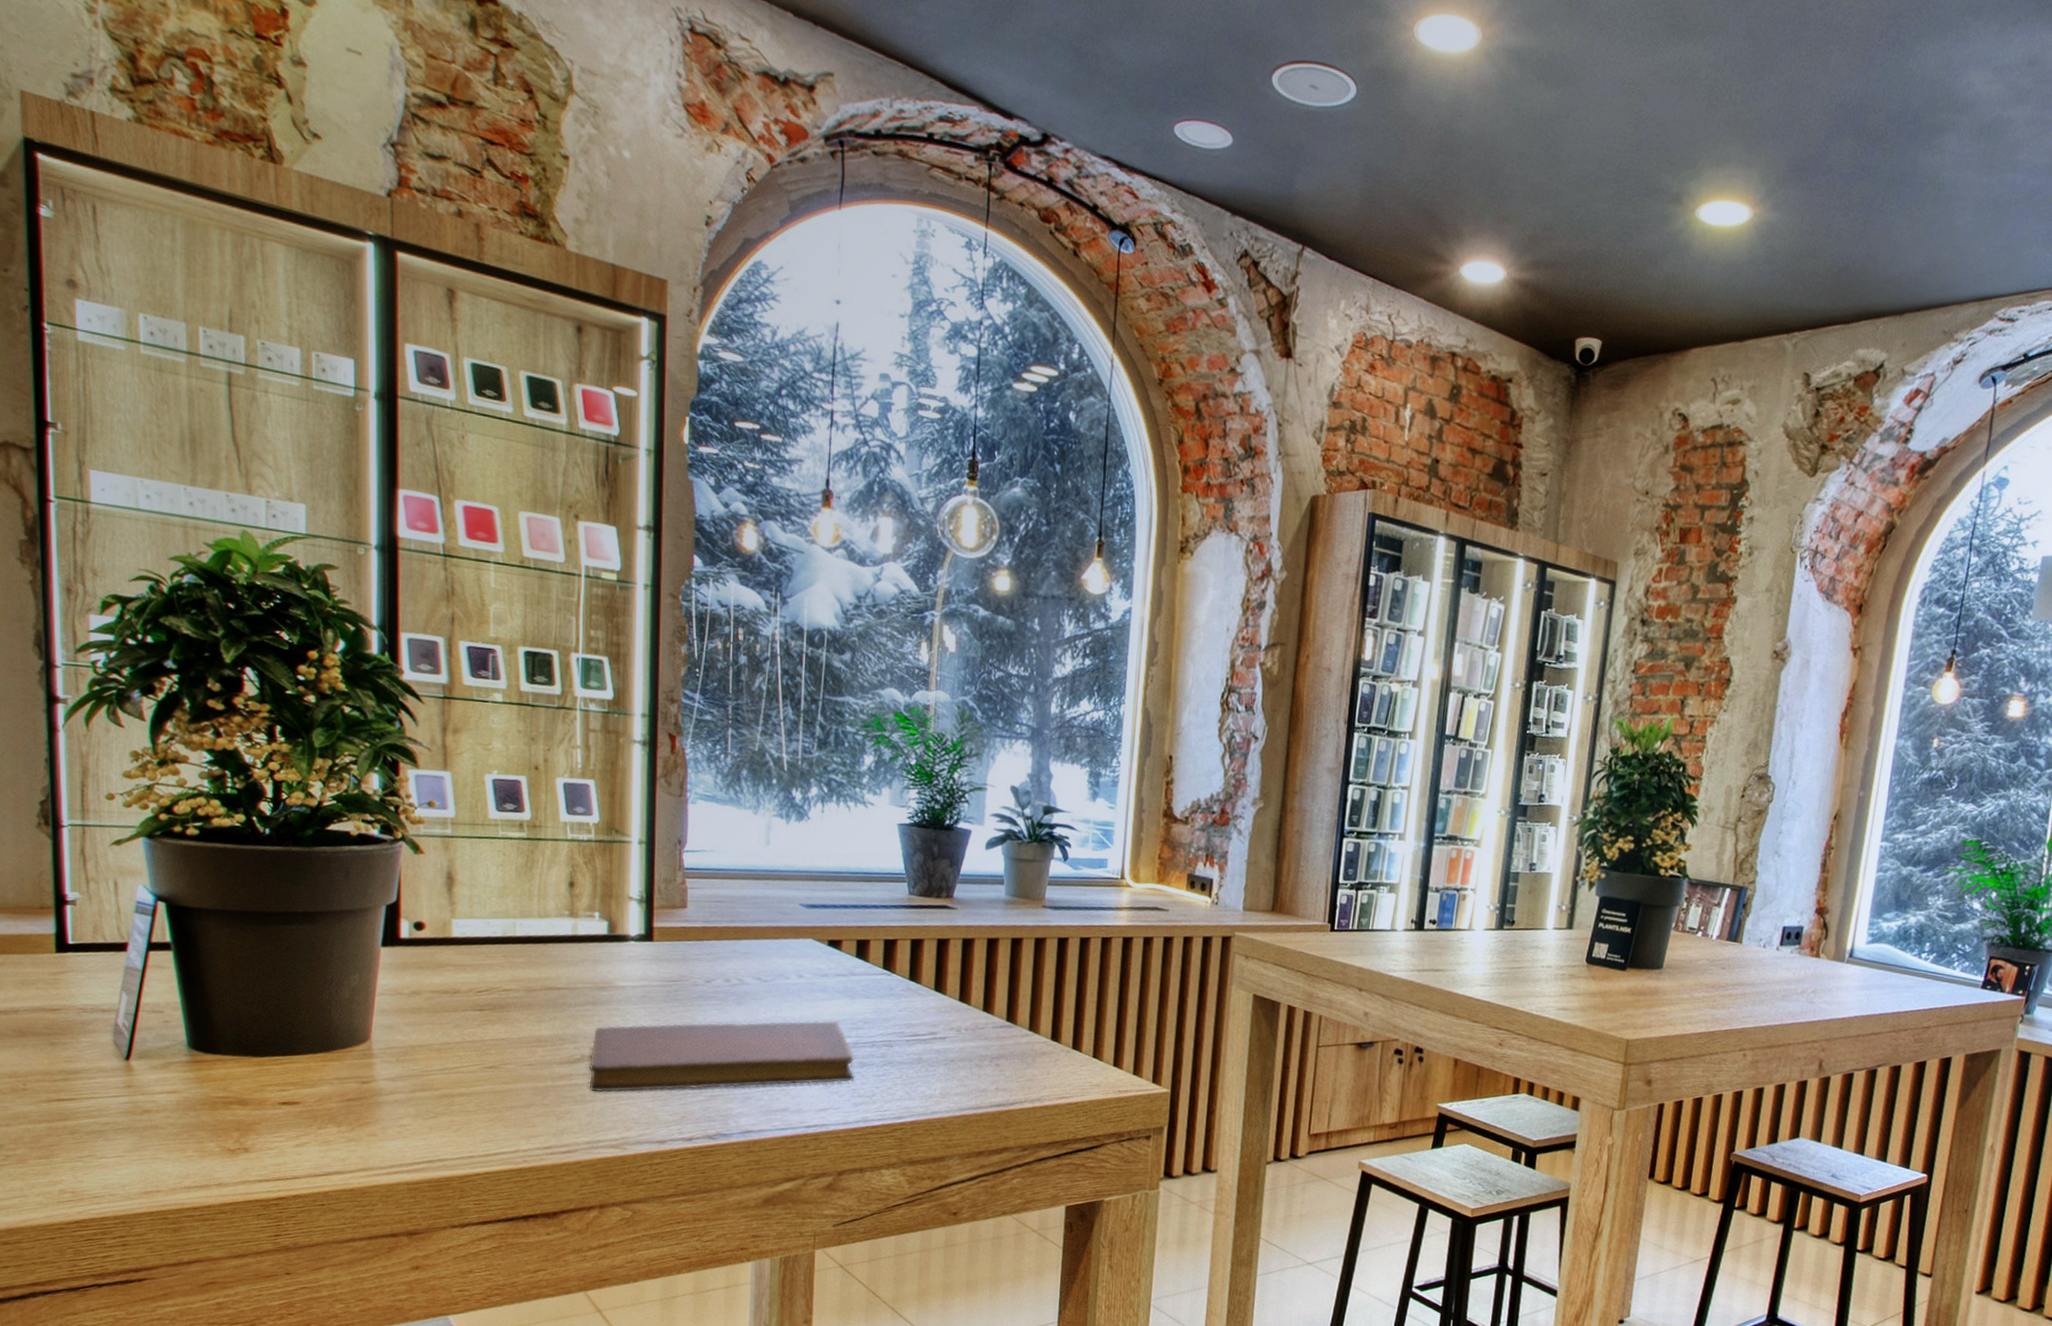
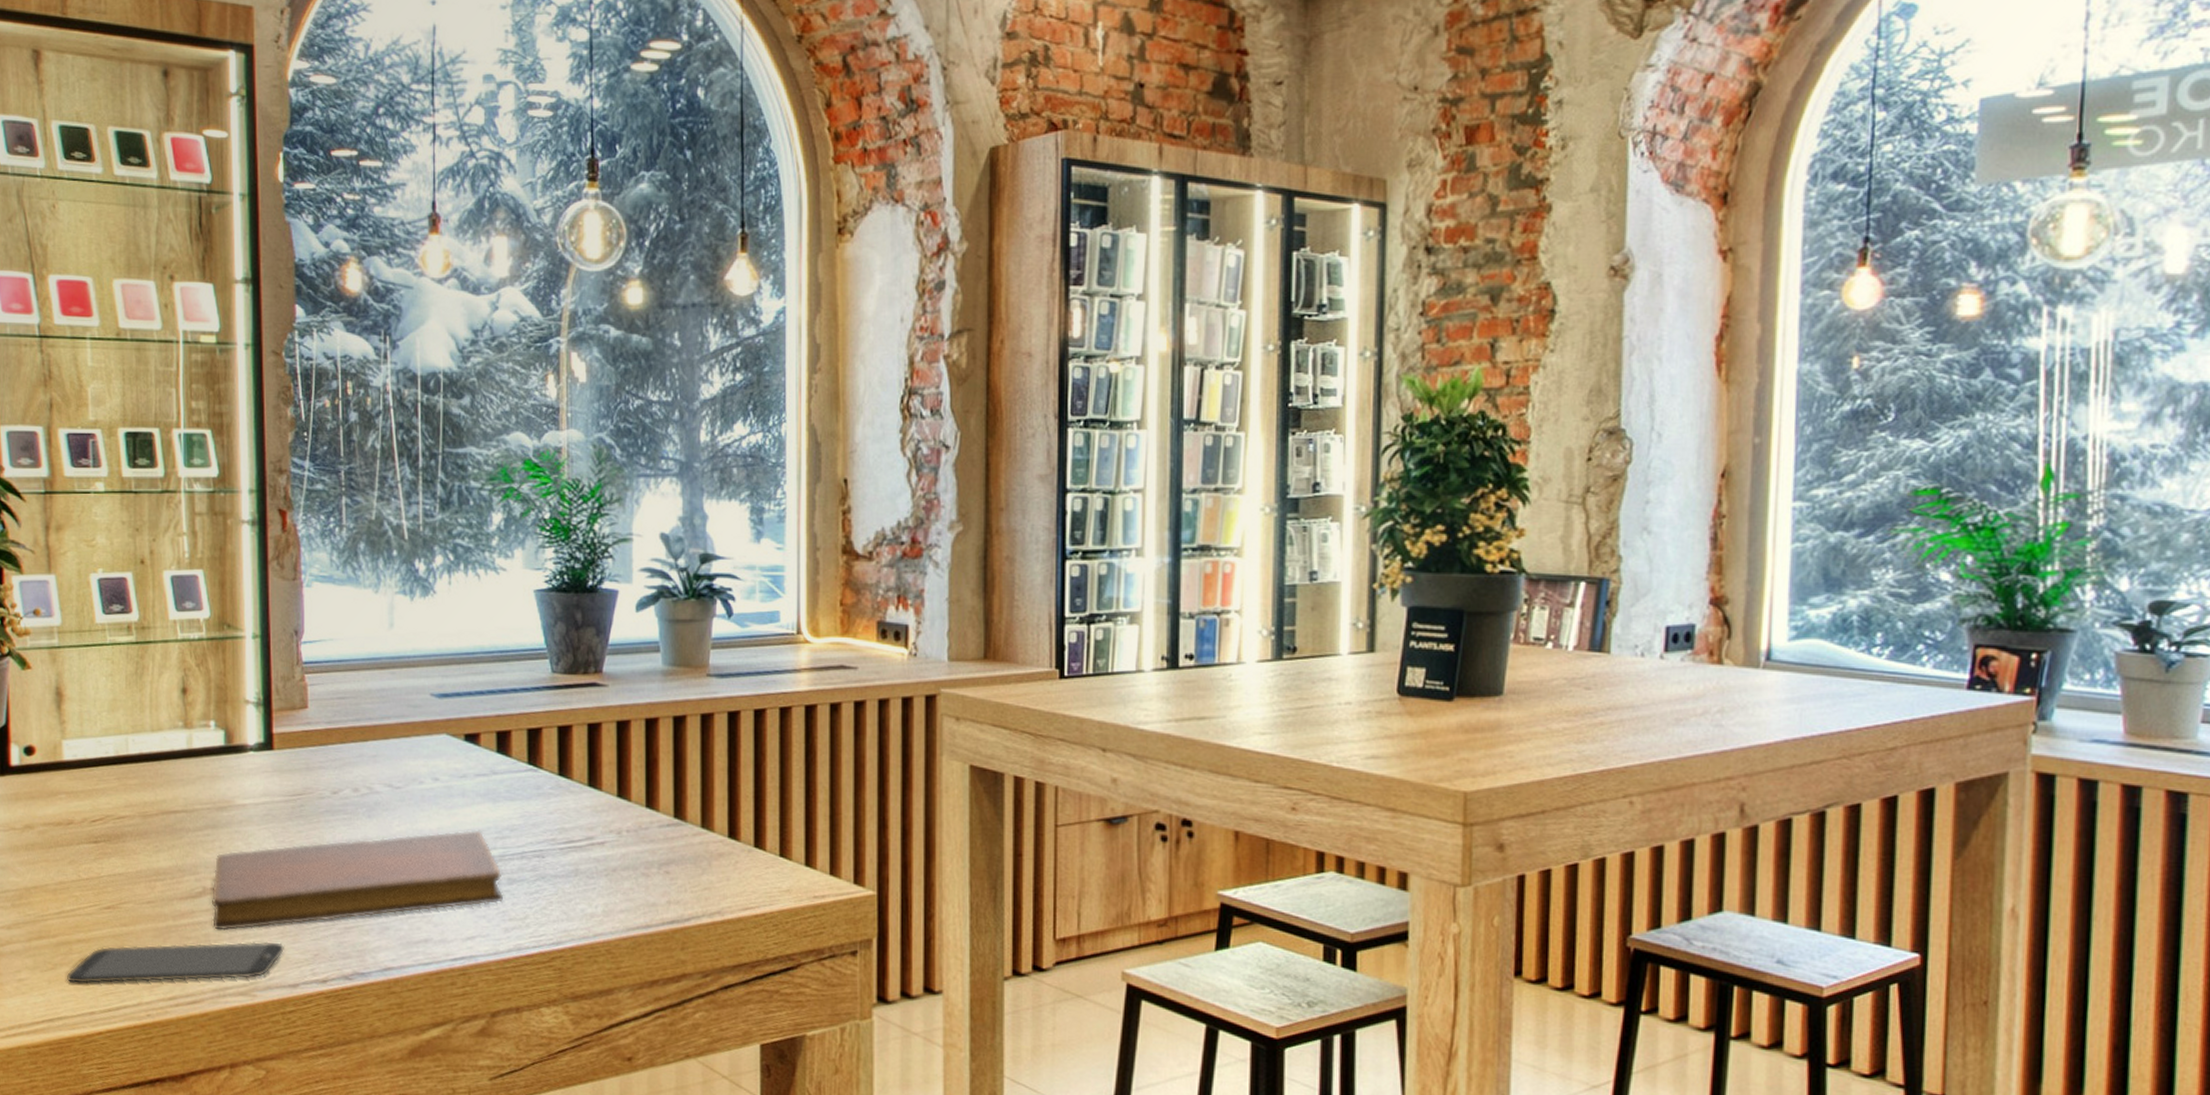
smartphone: none [448,1101,654,1134] -> present [67,941,284,984]

